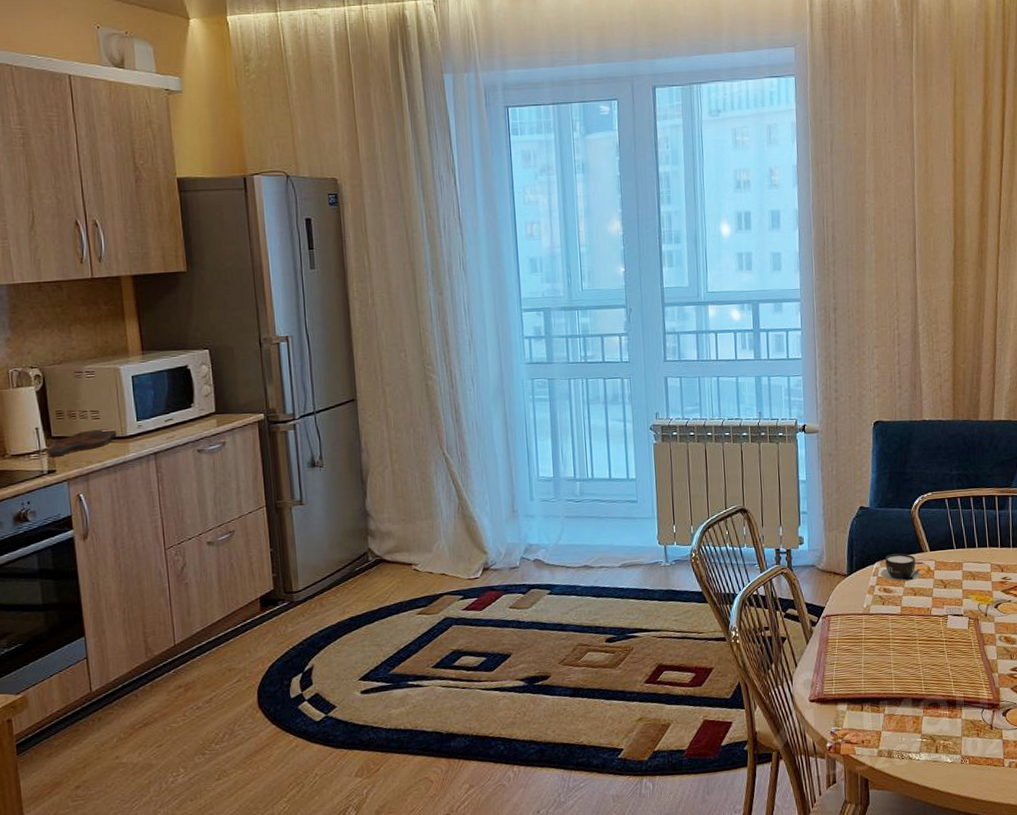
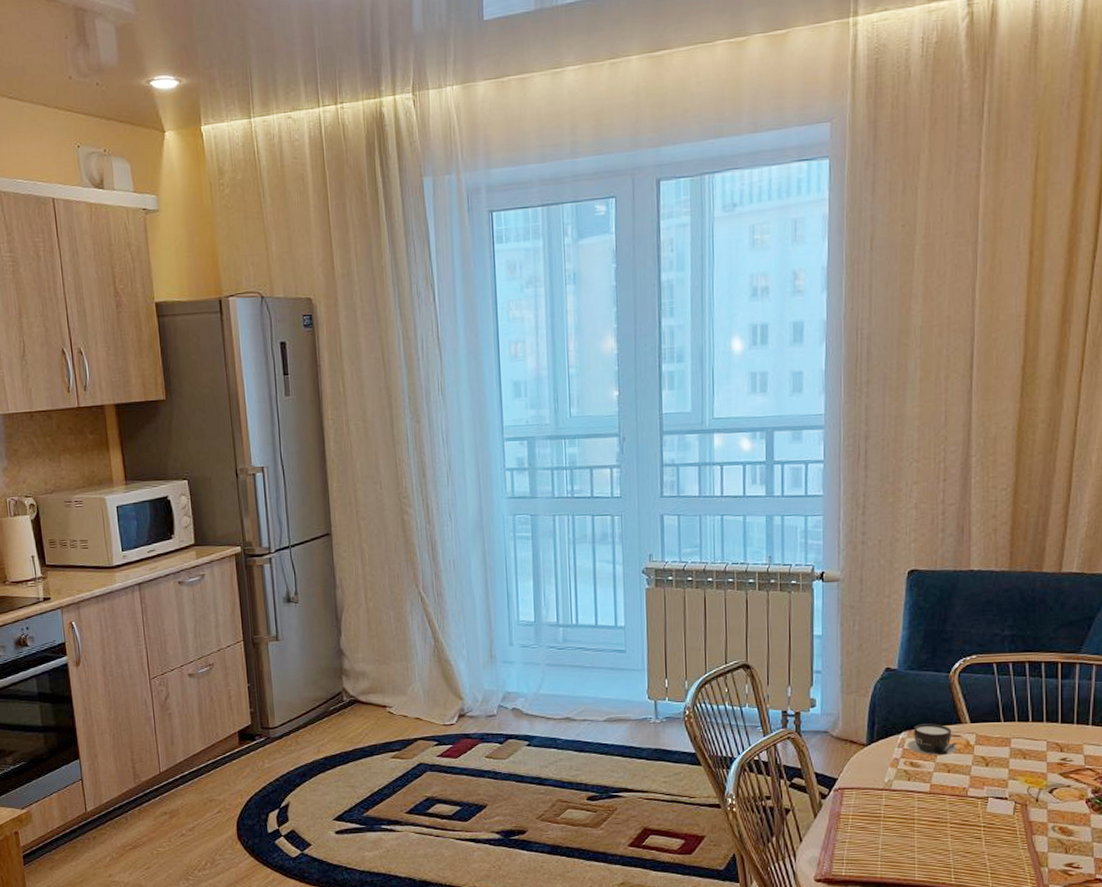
cutting board: present [46,428,117,457] -> none [41,558,105,585]

